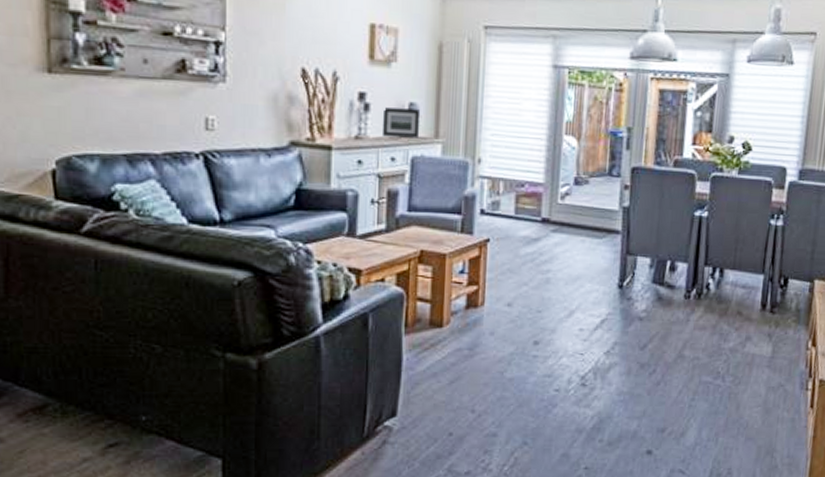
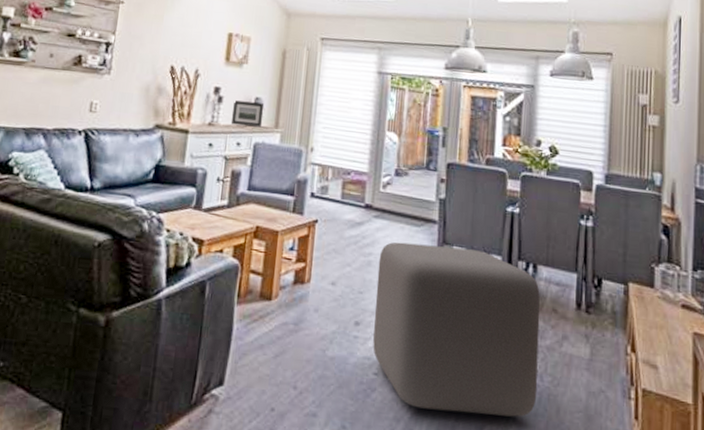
pouf: none [553,256,726,418] -> present [373,242,541,417]

